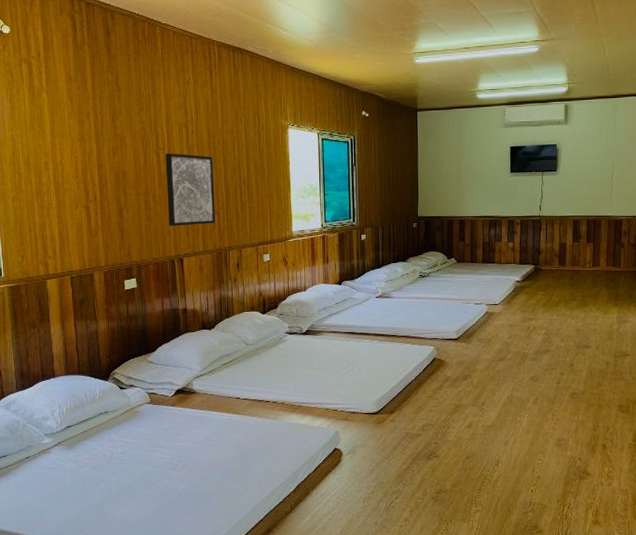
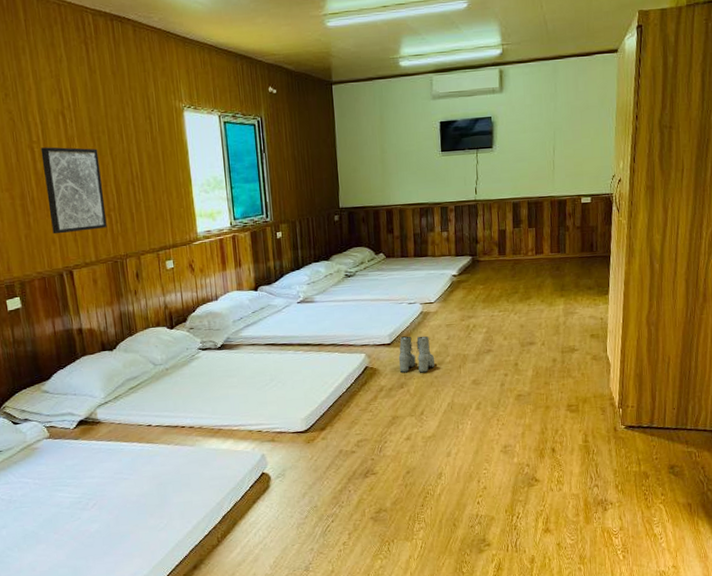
boots: none [464,333,497,367] -> present [398,336,435,373]

